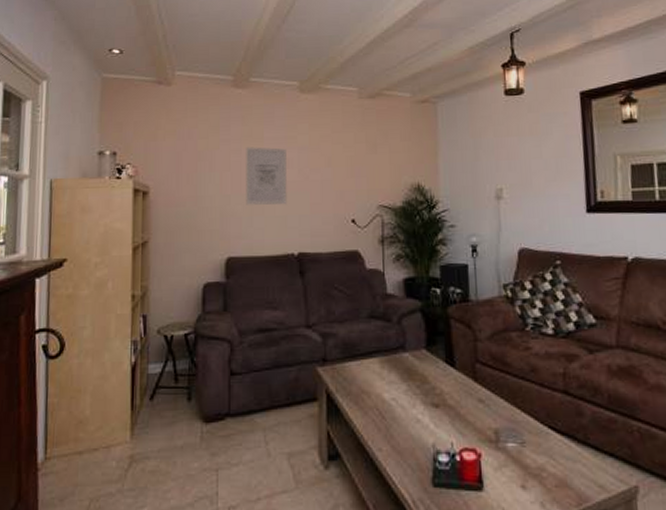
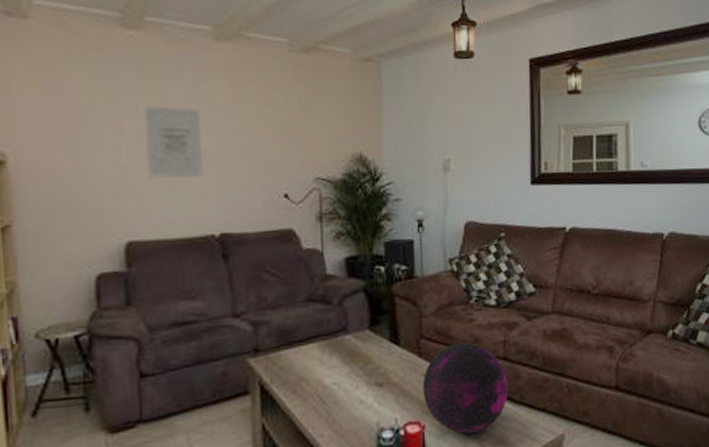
decorative orb: none [478,370,570,469] -> present [422,342,508,434]

